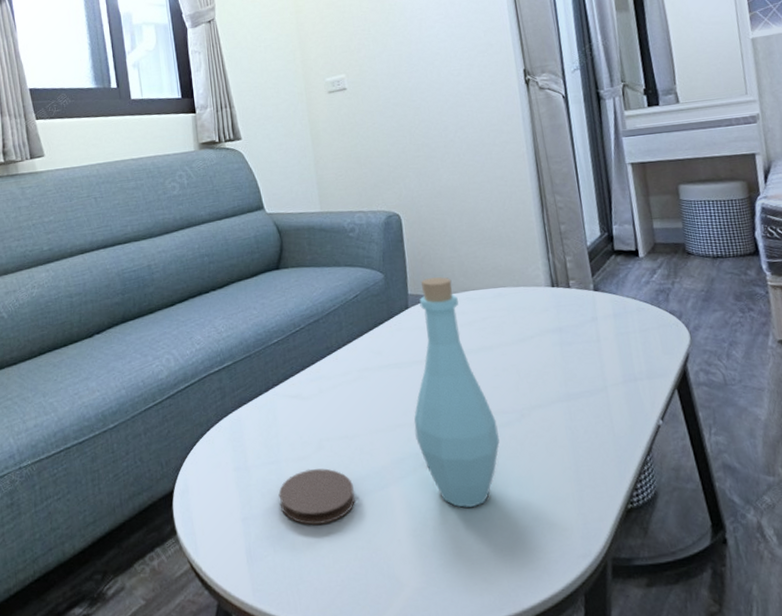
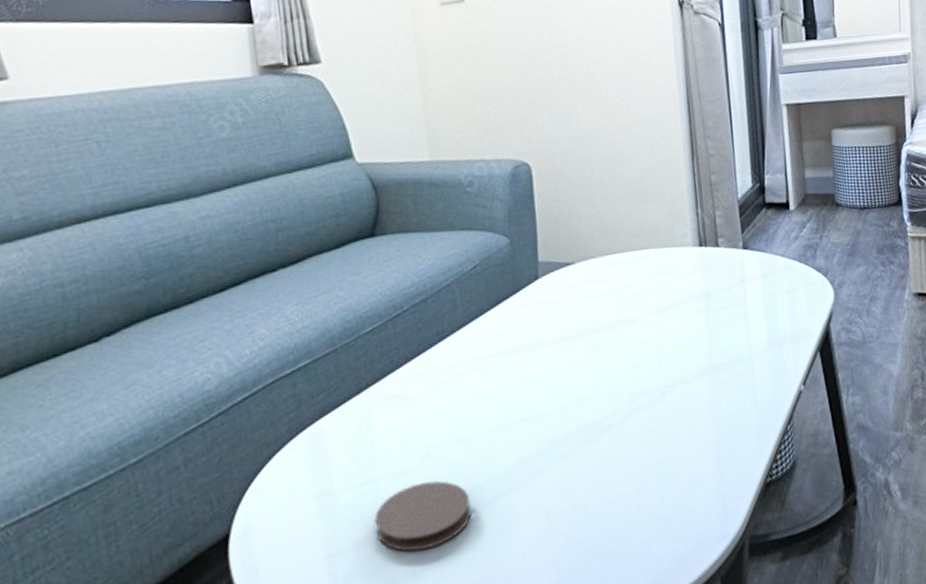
bottle: present [414,277,500,508] -> none [542,239,639,505]

